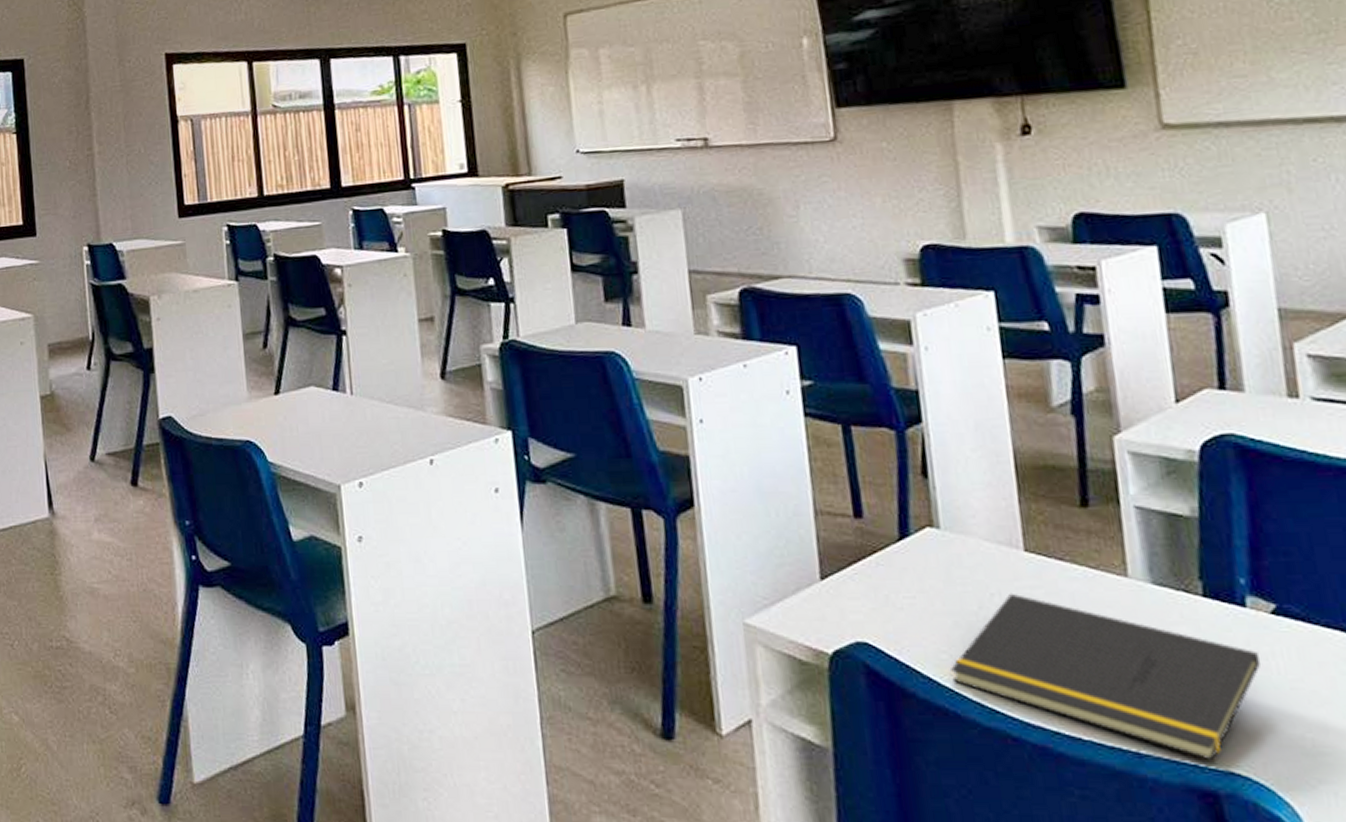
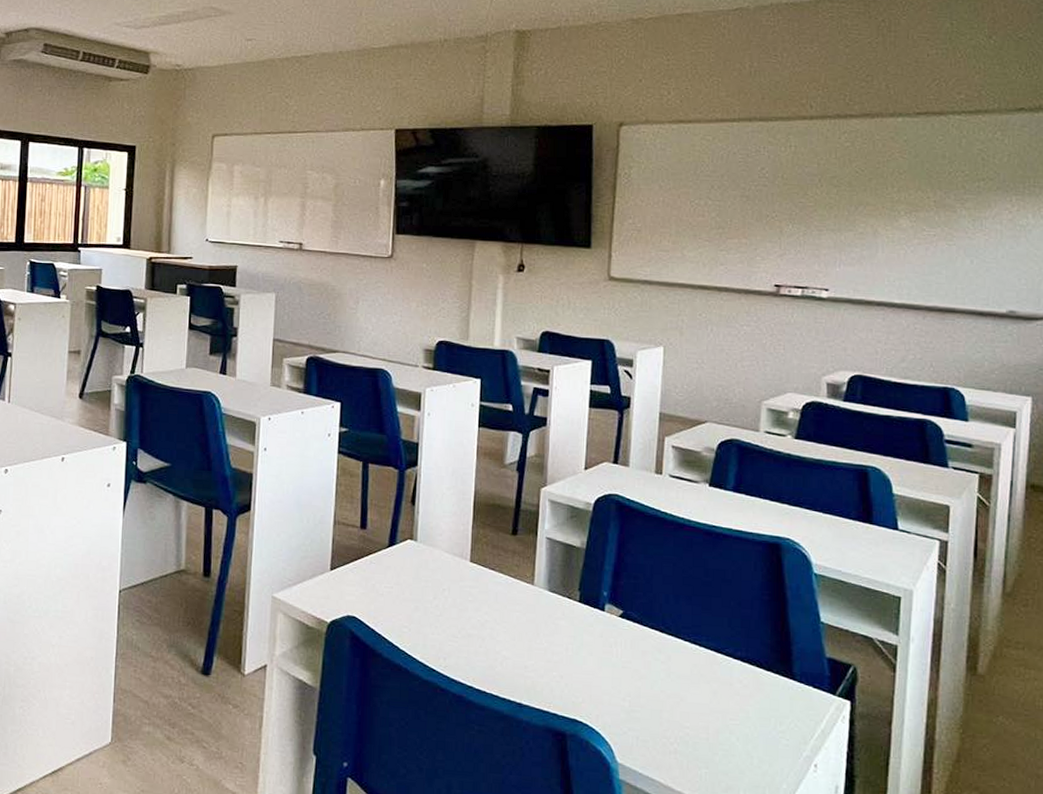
notepad: present [951,593,1262,761] -> none [408,589,607,712]

